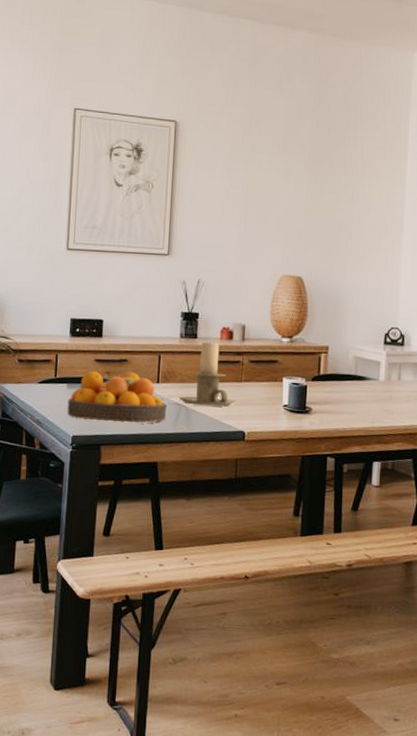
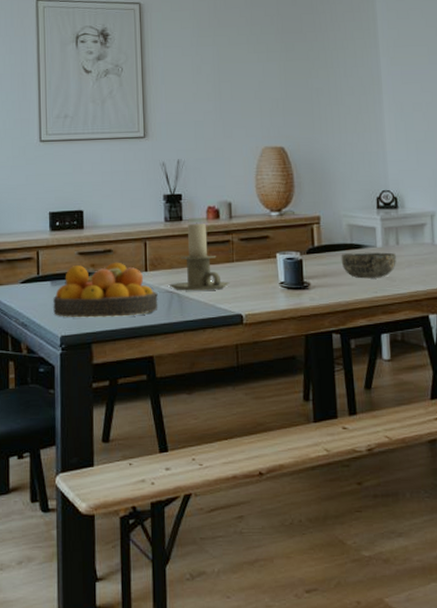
bowl: none [343,384,397,410] -> present [341,252,397,279]

